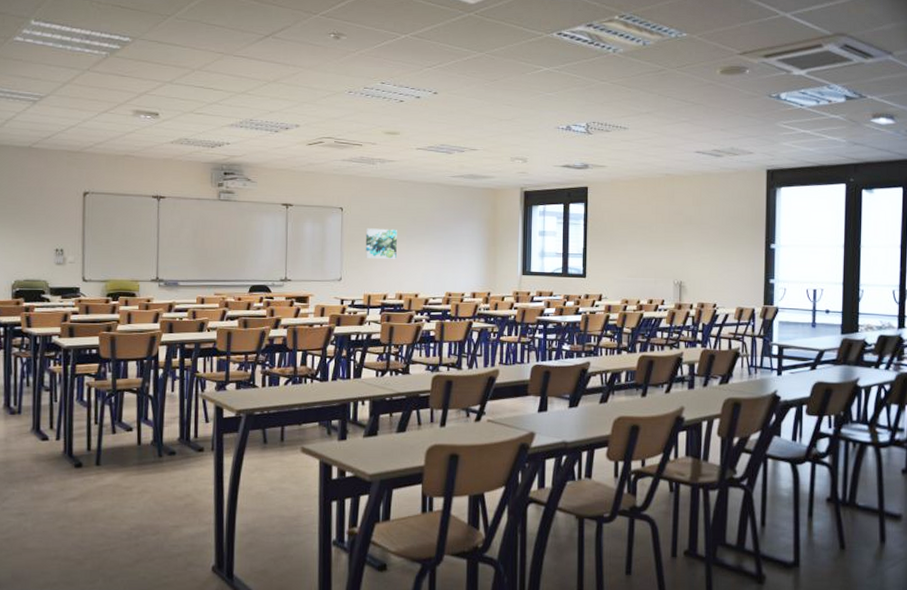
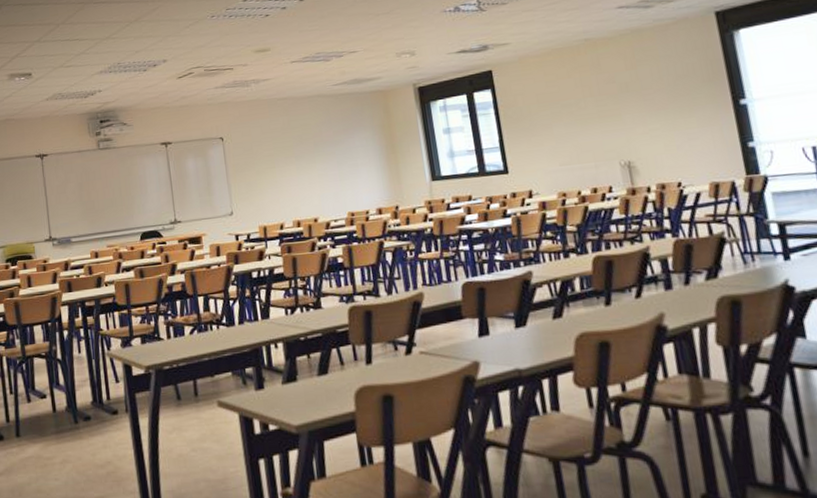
wall art: present [365,228,397,259] -> none [250,152,288,187]

